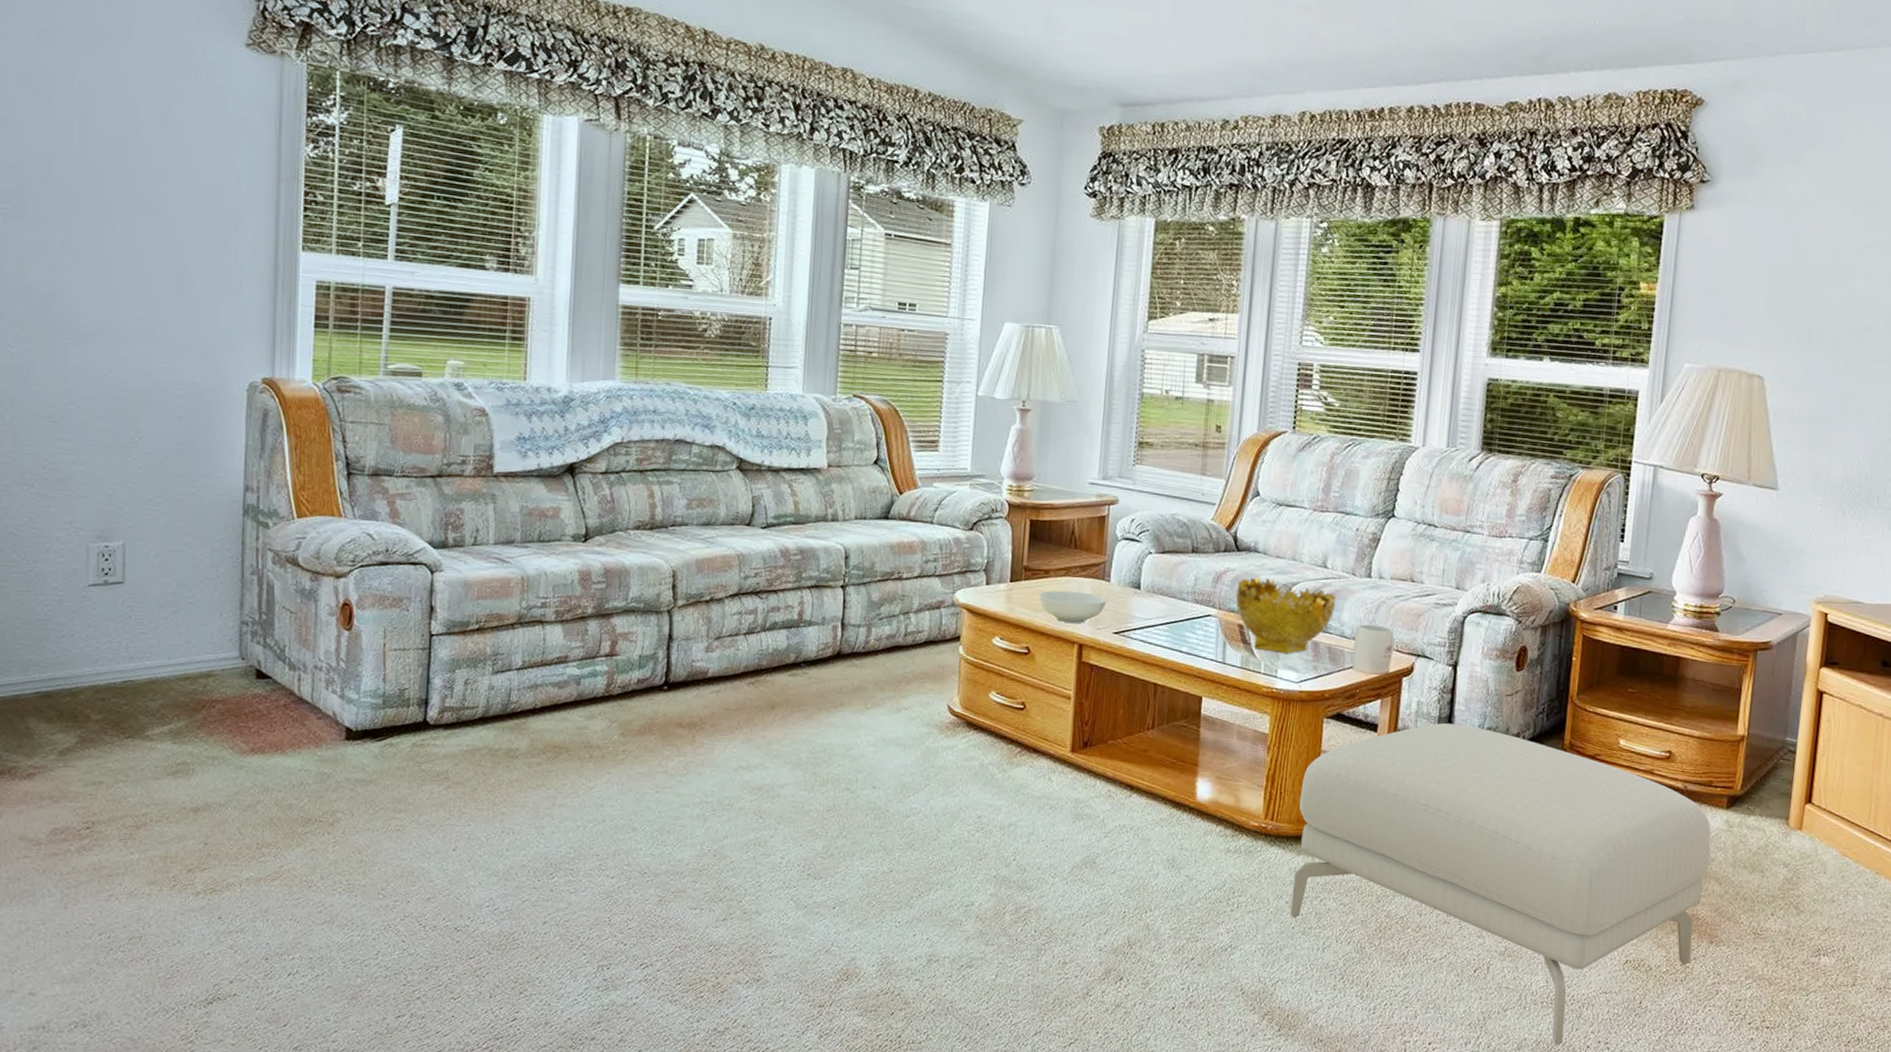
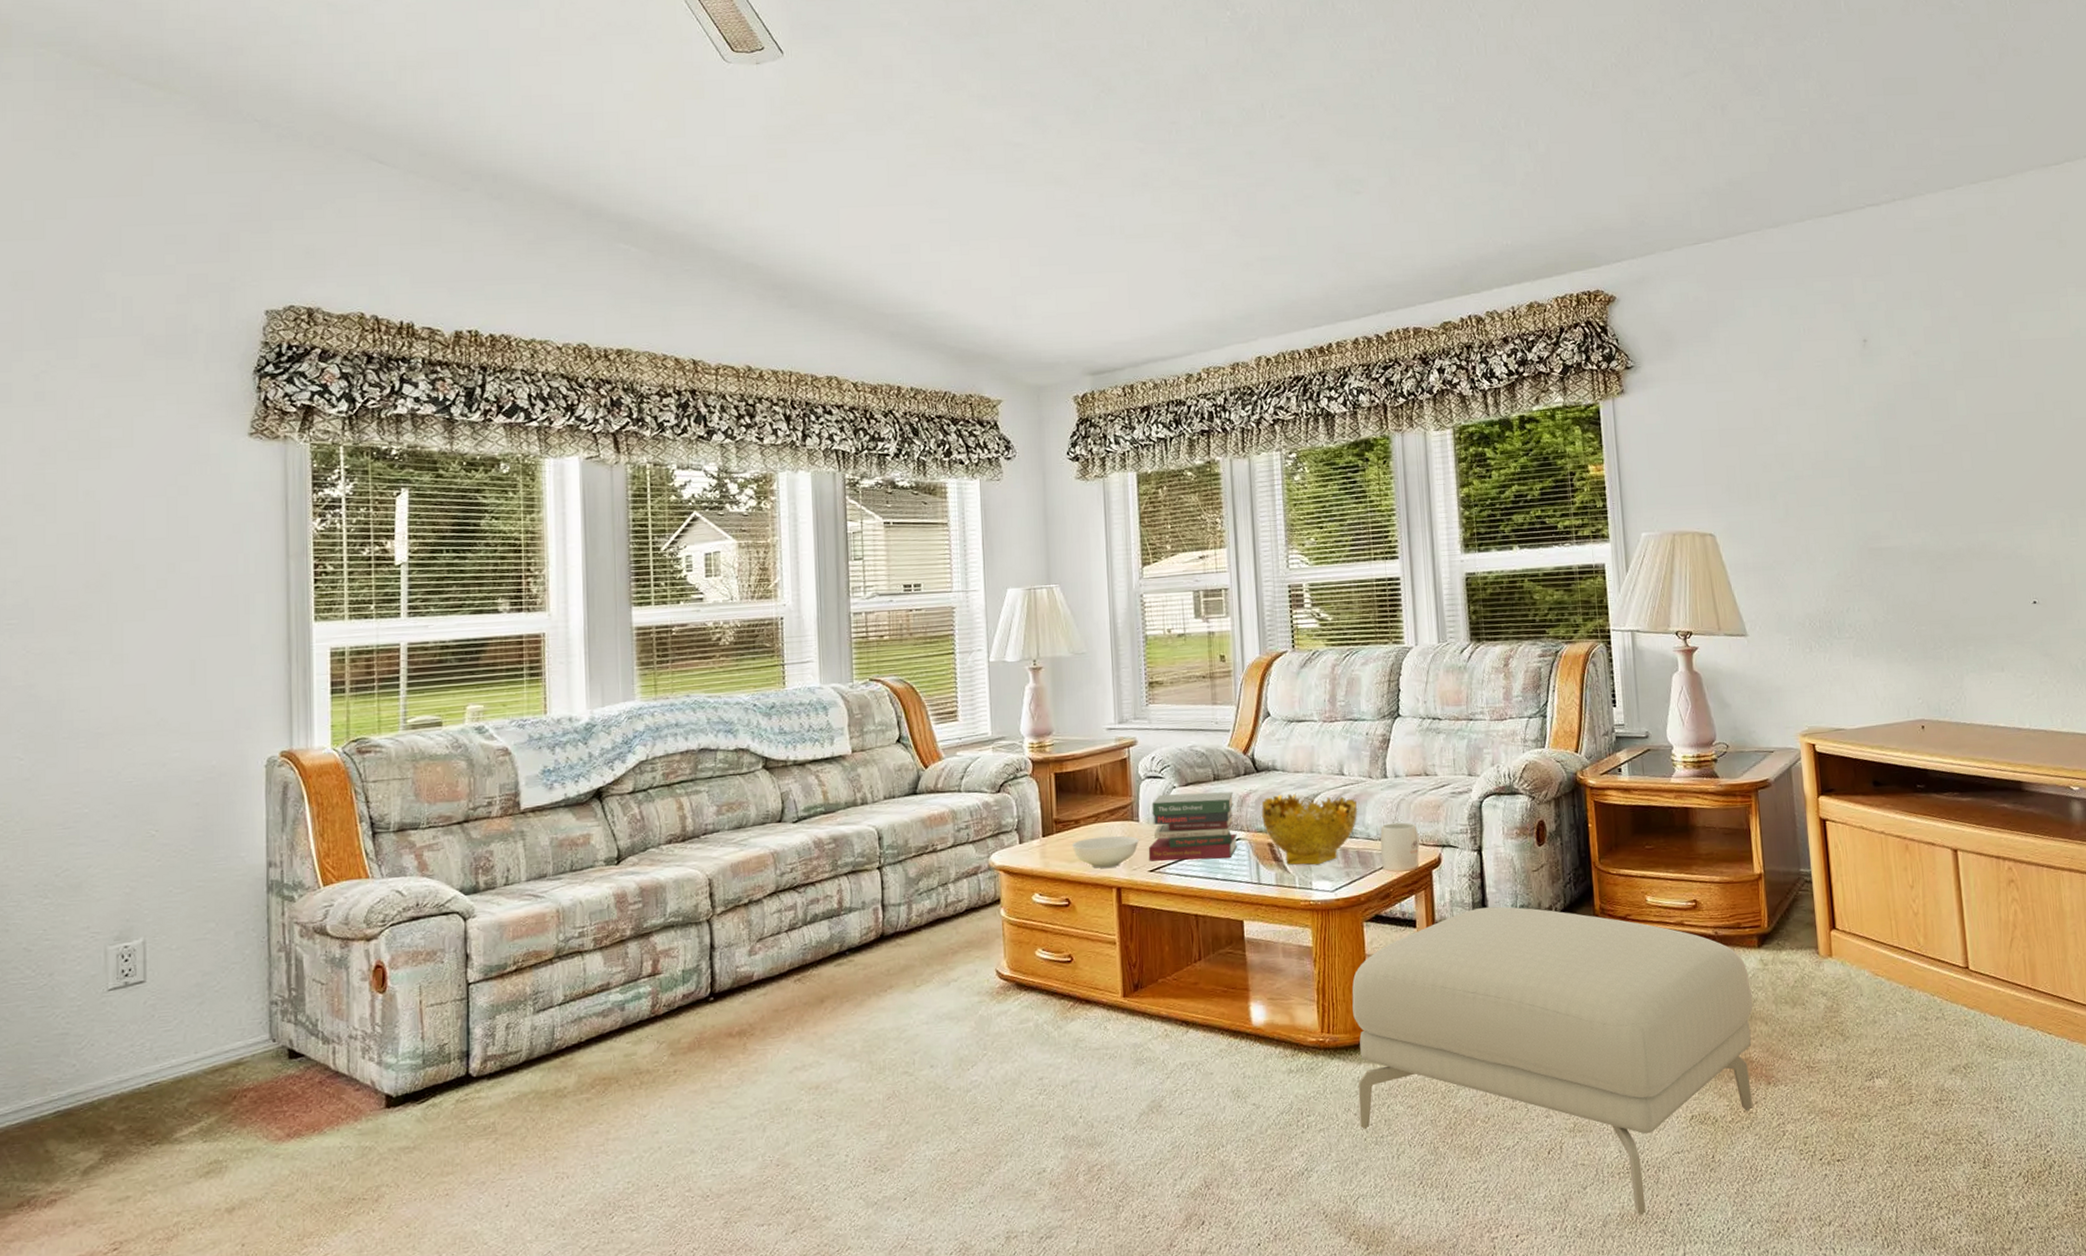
books: none [1114,558,1211,633] -> present [1148,791,1238,861]

